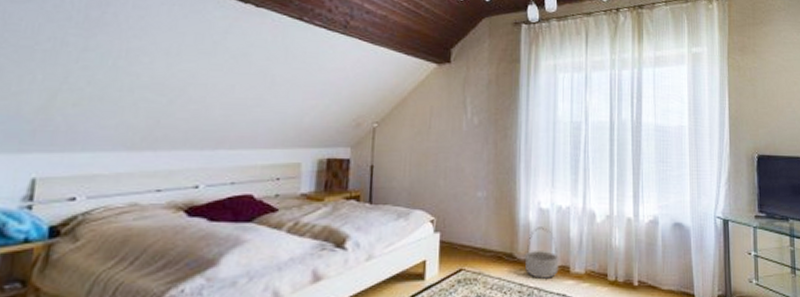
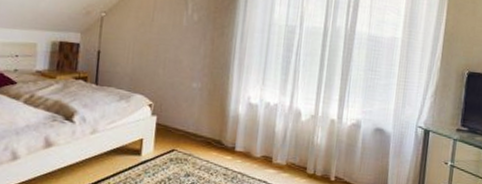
basket: present [524,227,559,279] -> none [231,119,263,166]

